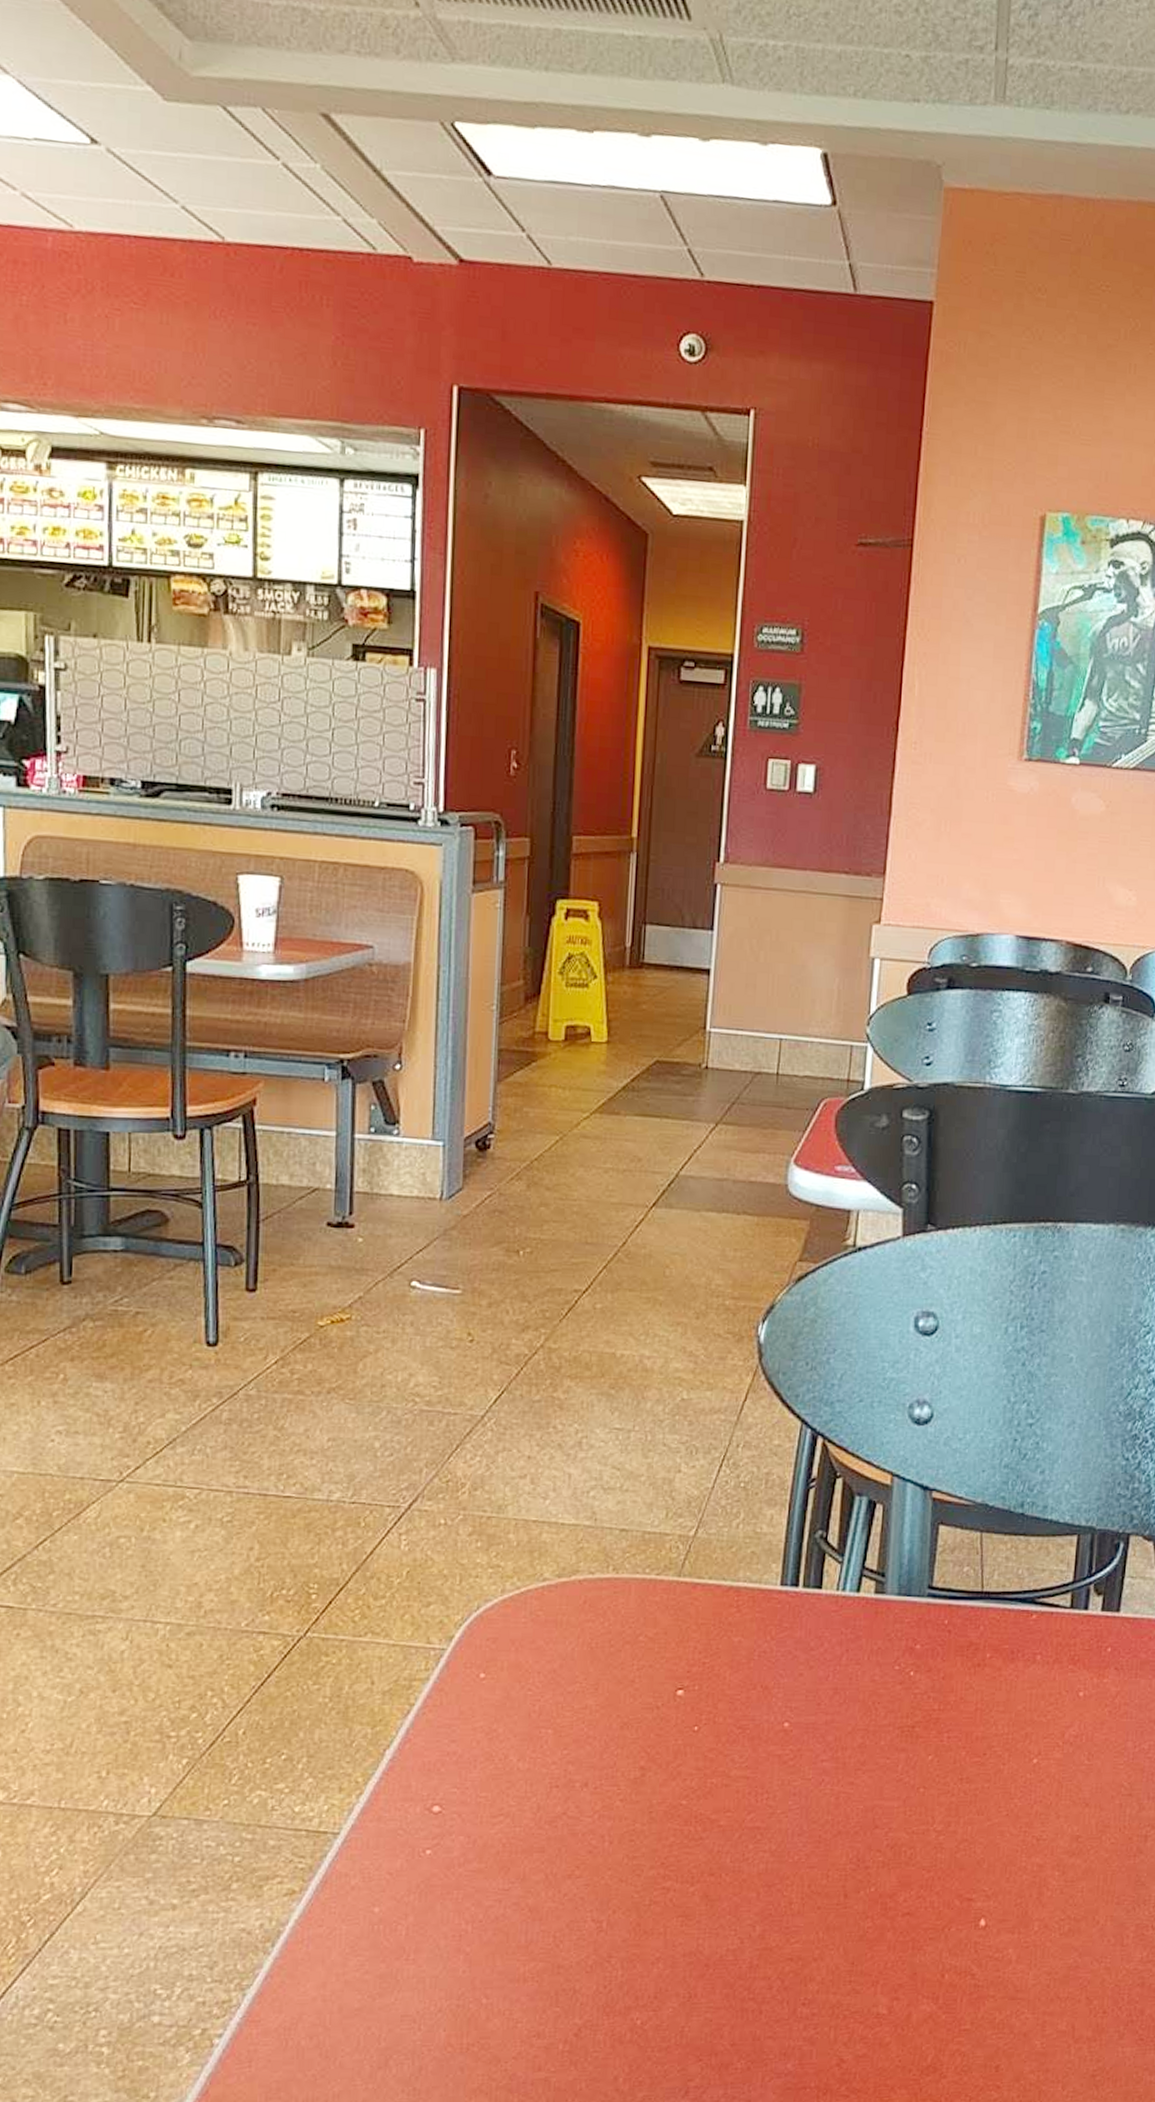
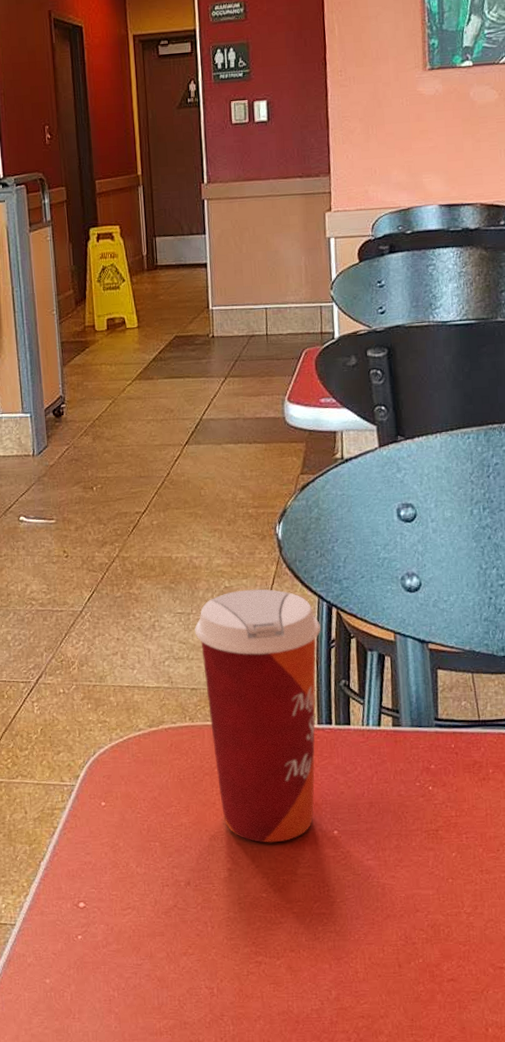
paper cup: none [634,1404,801,1736] -> present [194,589,321,843]

